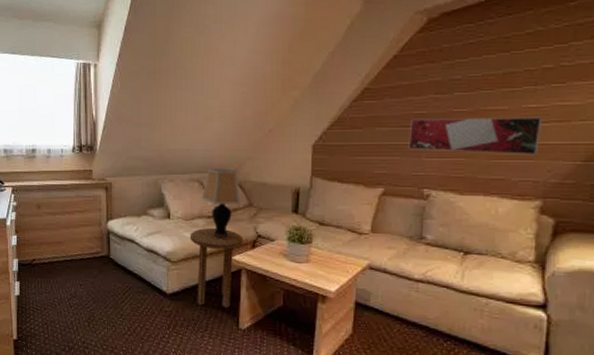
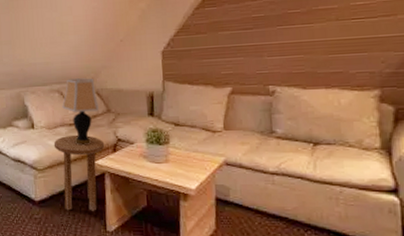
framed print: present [408,117,543,156] -> none [249,13,371,50]

